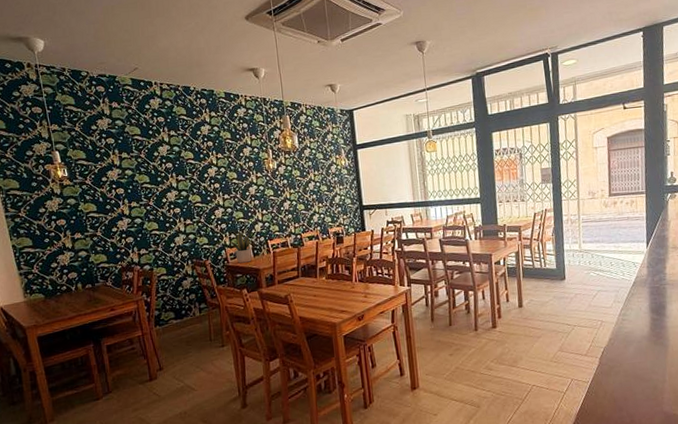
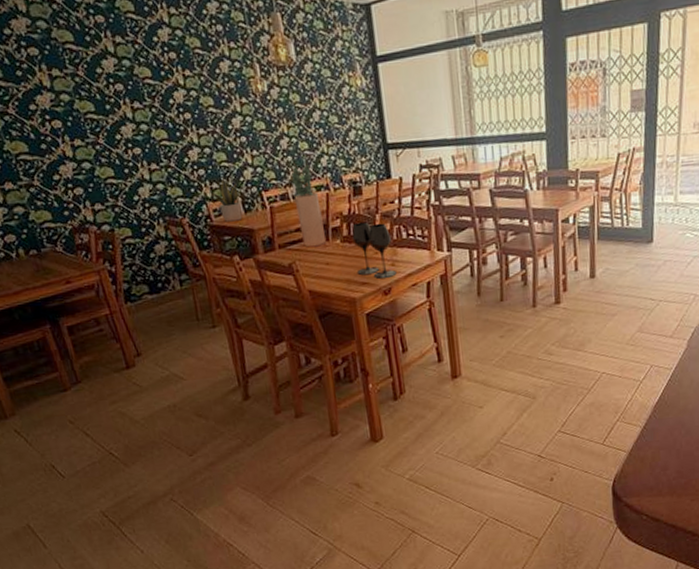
vase: none [291,215,315,283] -> present [292,157,327,248]
wine glass: none [334,263,368,307] -> present [351,221,397,279]

